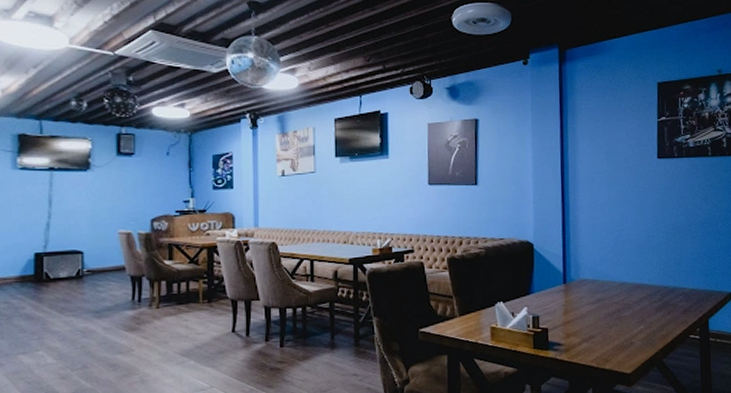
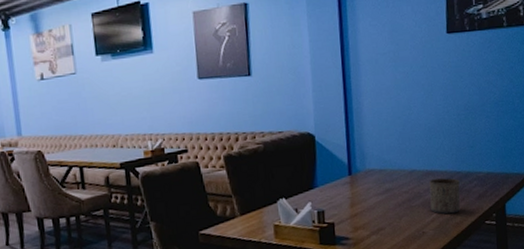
cup: none [638,292,667,327] -> present [429,178,461,215]

